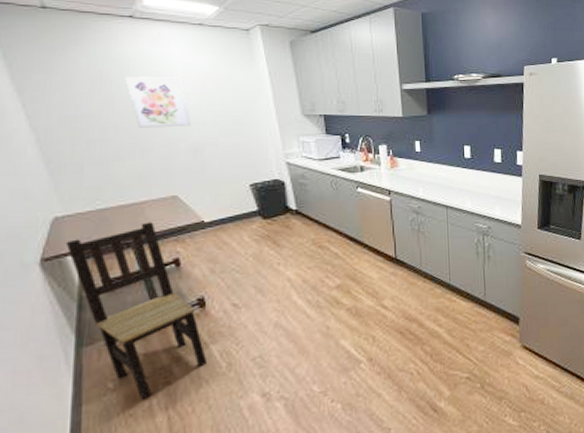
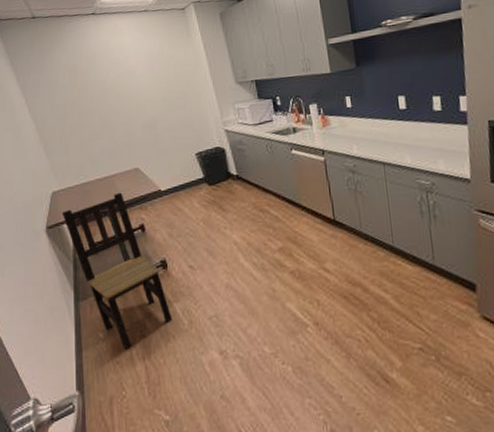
wall art: present [125,77,192,128] -> none [93,61,145,110]

